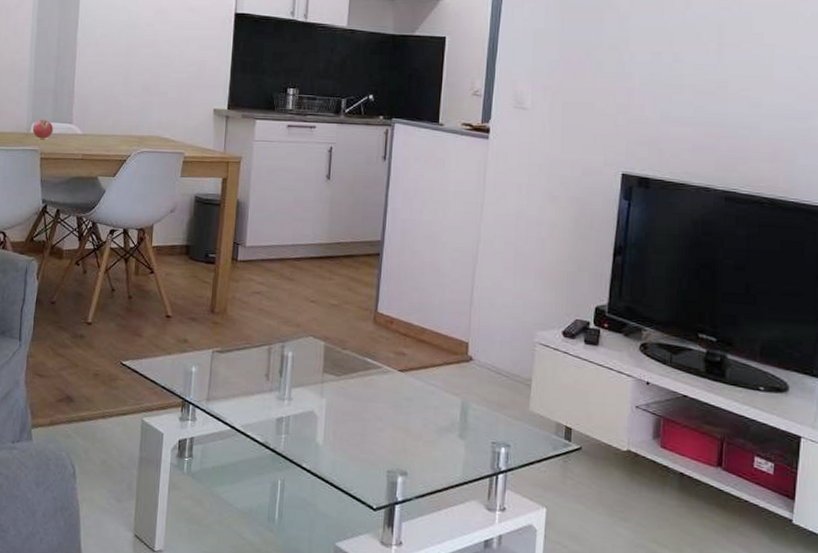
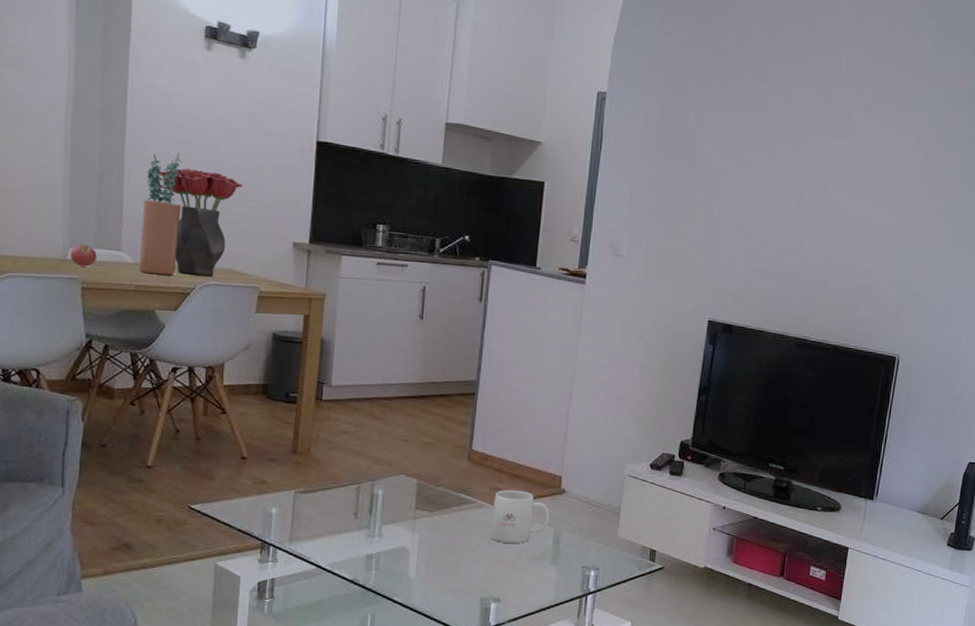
vase: none [85,33,123,145] -> present [138,153,182,276]
bouquet: none [103,46,173,145] -> present [158,168,244,277]
mug: none [396,355,457,414] -> present [490,490,550,544]

